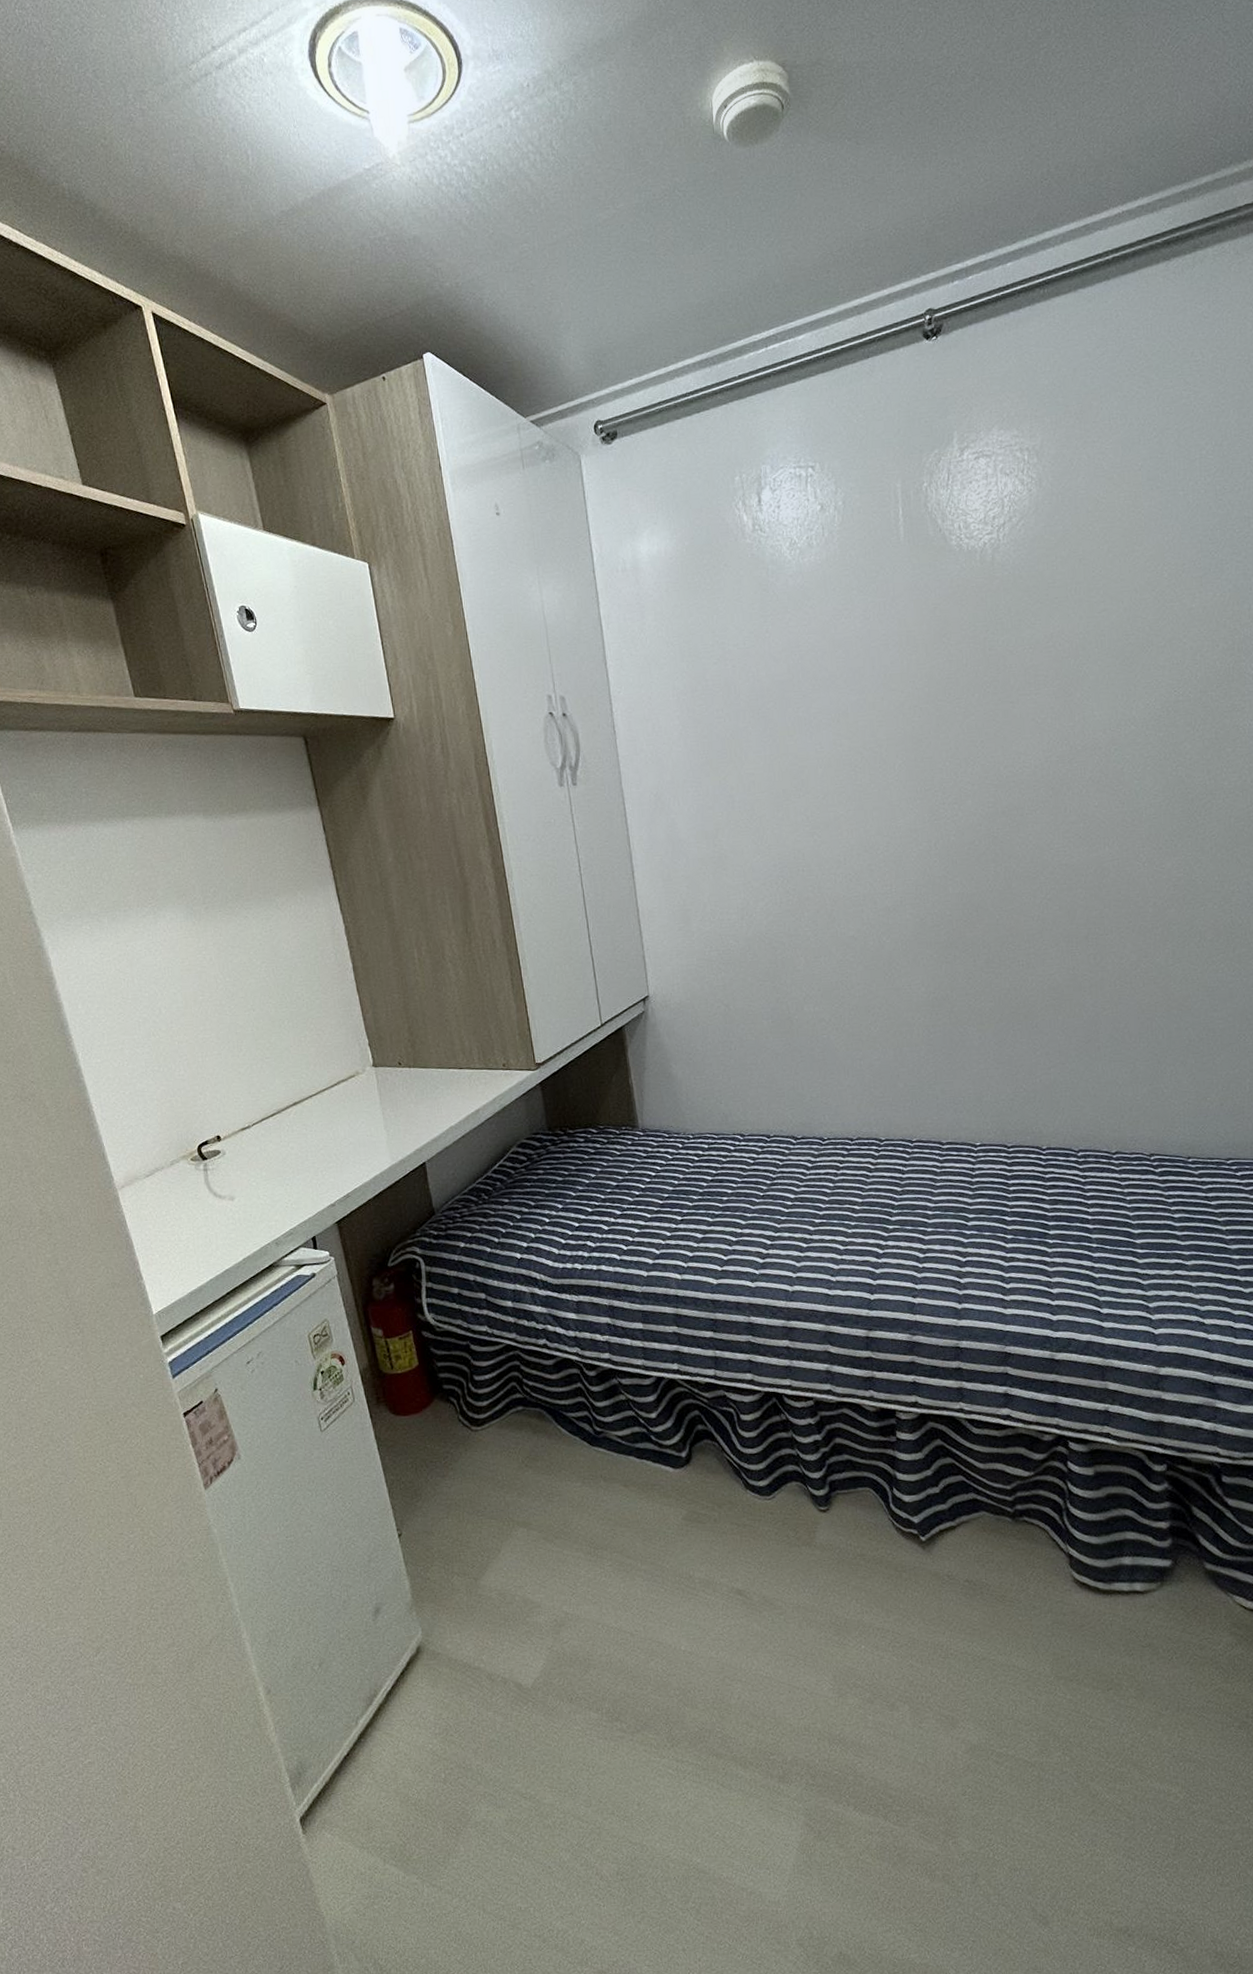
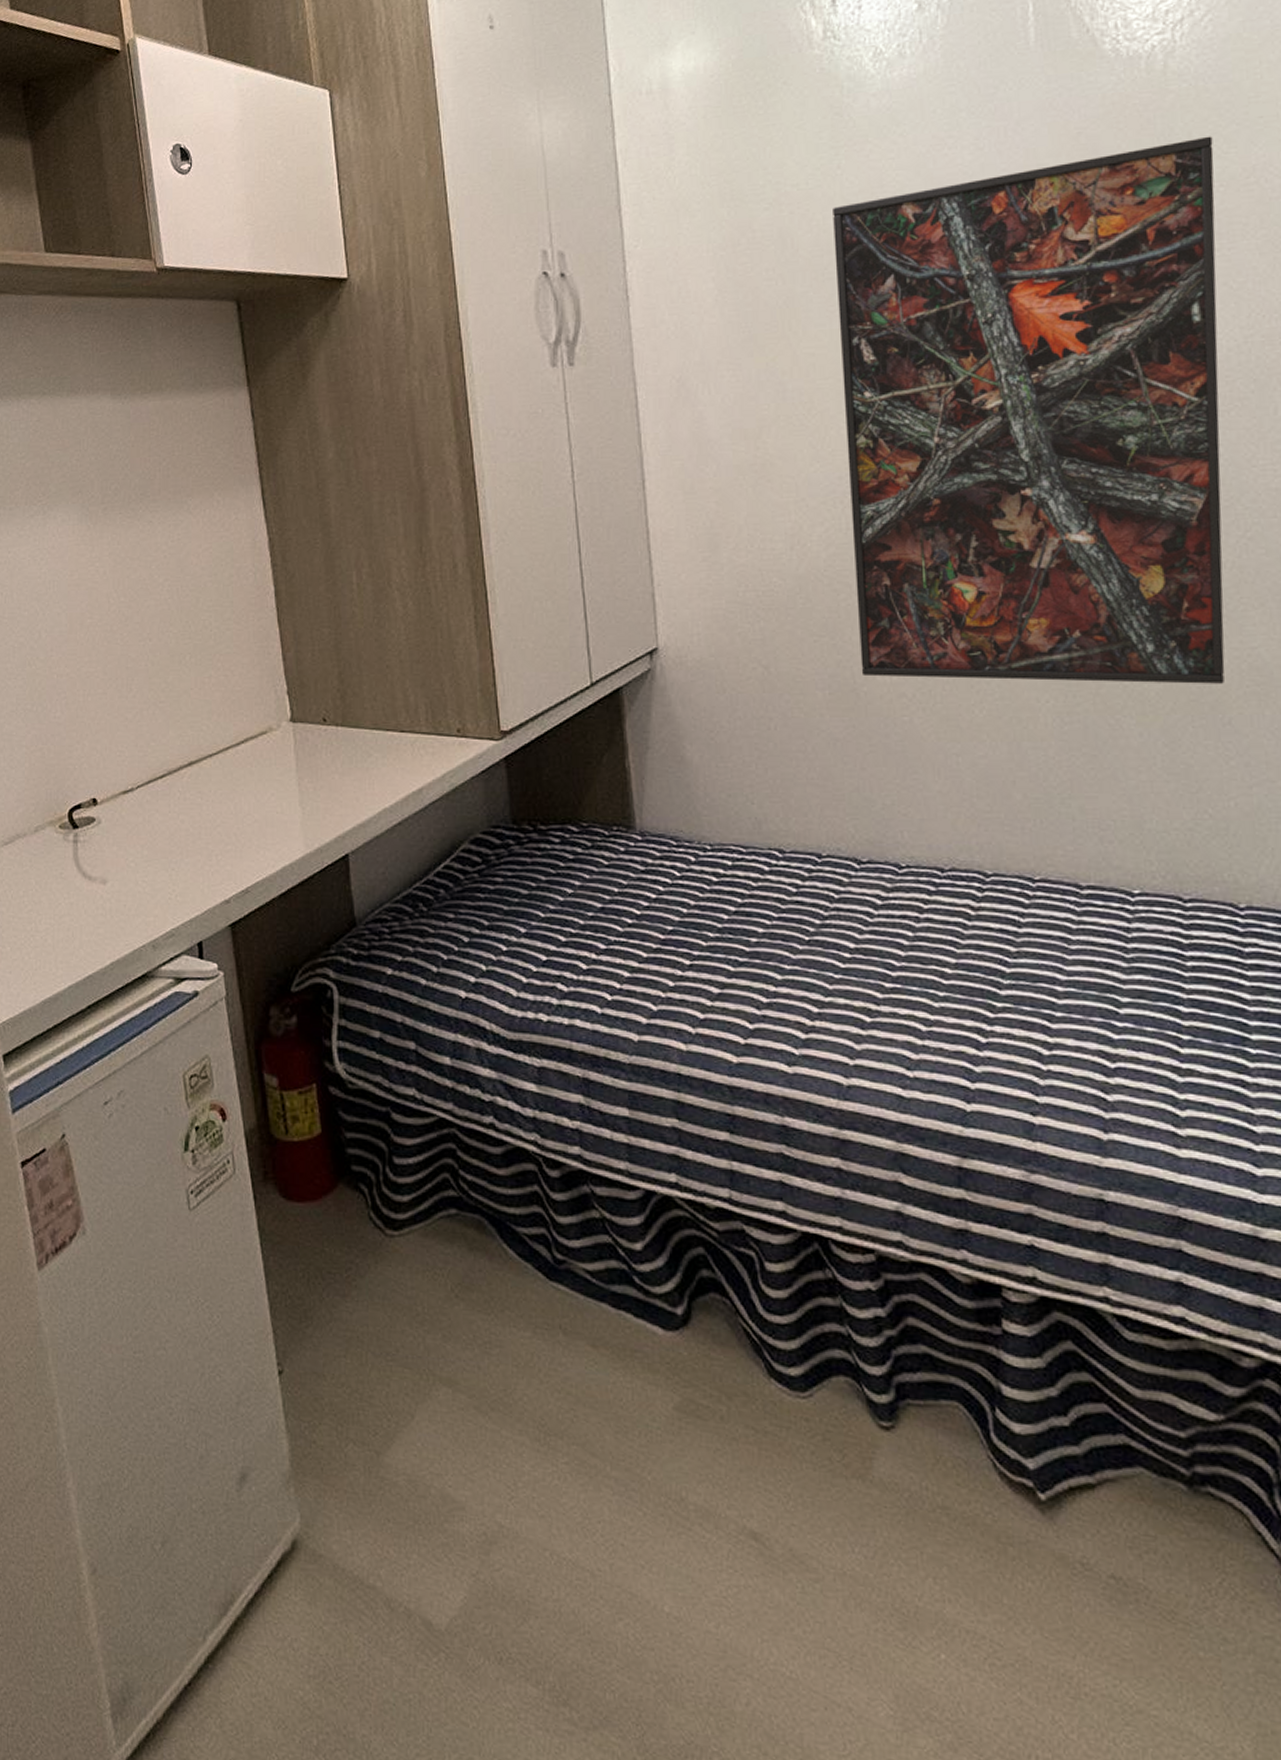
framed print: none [764,611,1034,1008] -> present [833,136,1225,684]

